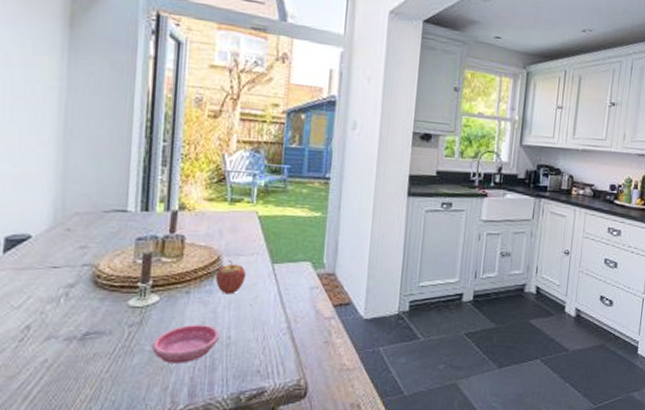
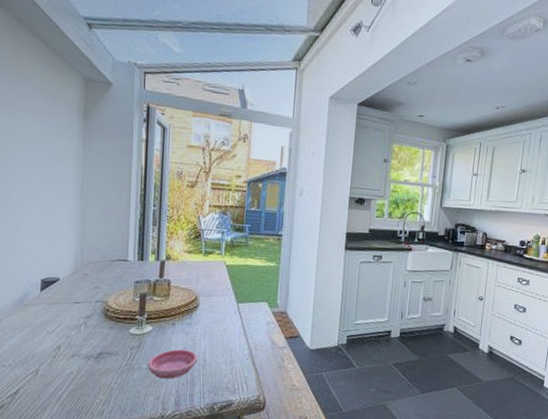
fruit: present [215,260,247,295] -> none [193,300,218,327]

